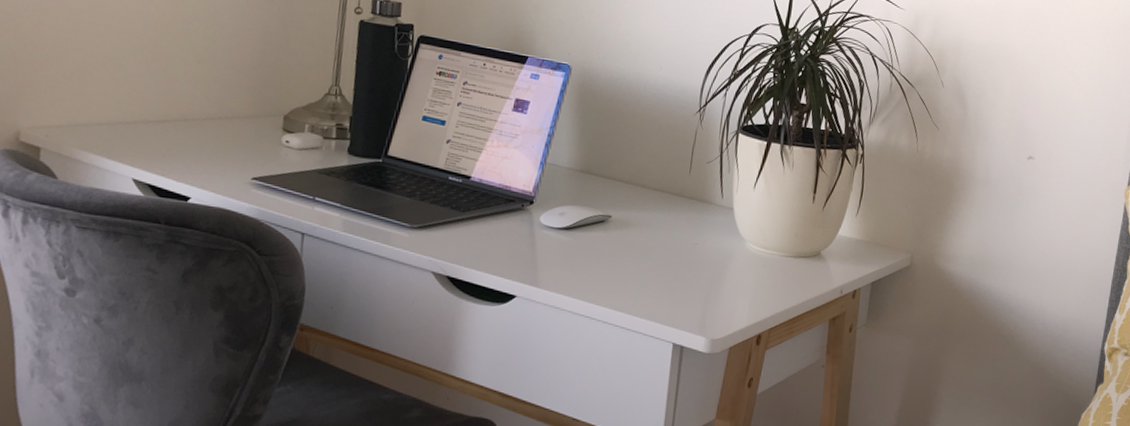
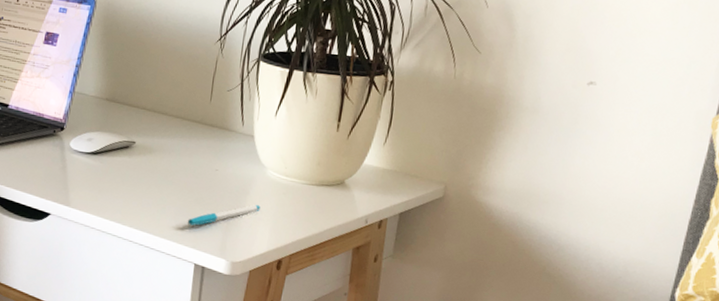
pen: none [665,279,740,303] -> present [187,205,260,226]

